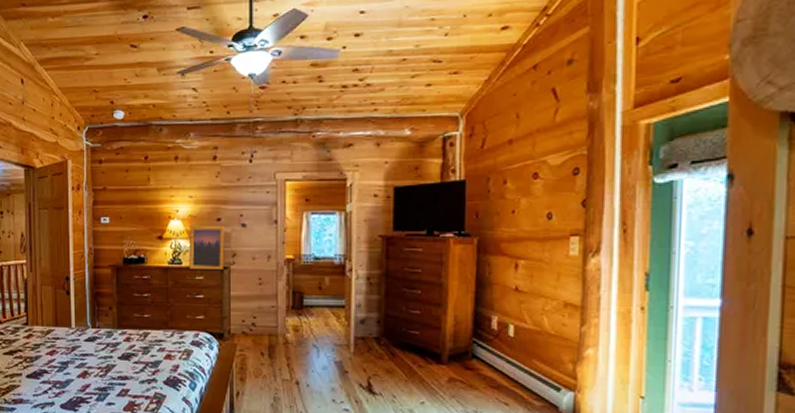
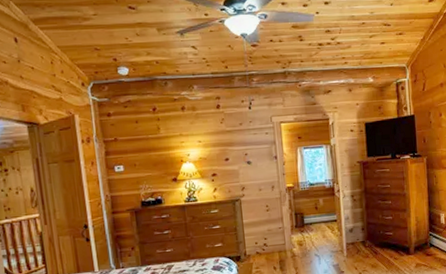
picture frame: present [188,225,225,271] -> none [201,164,235,206]

